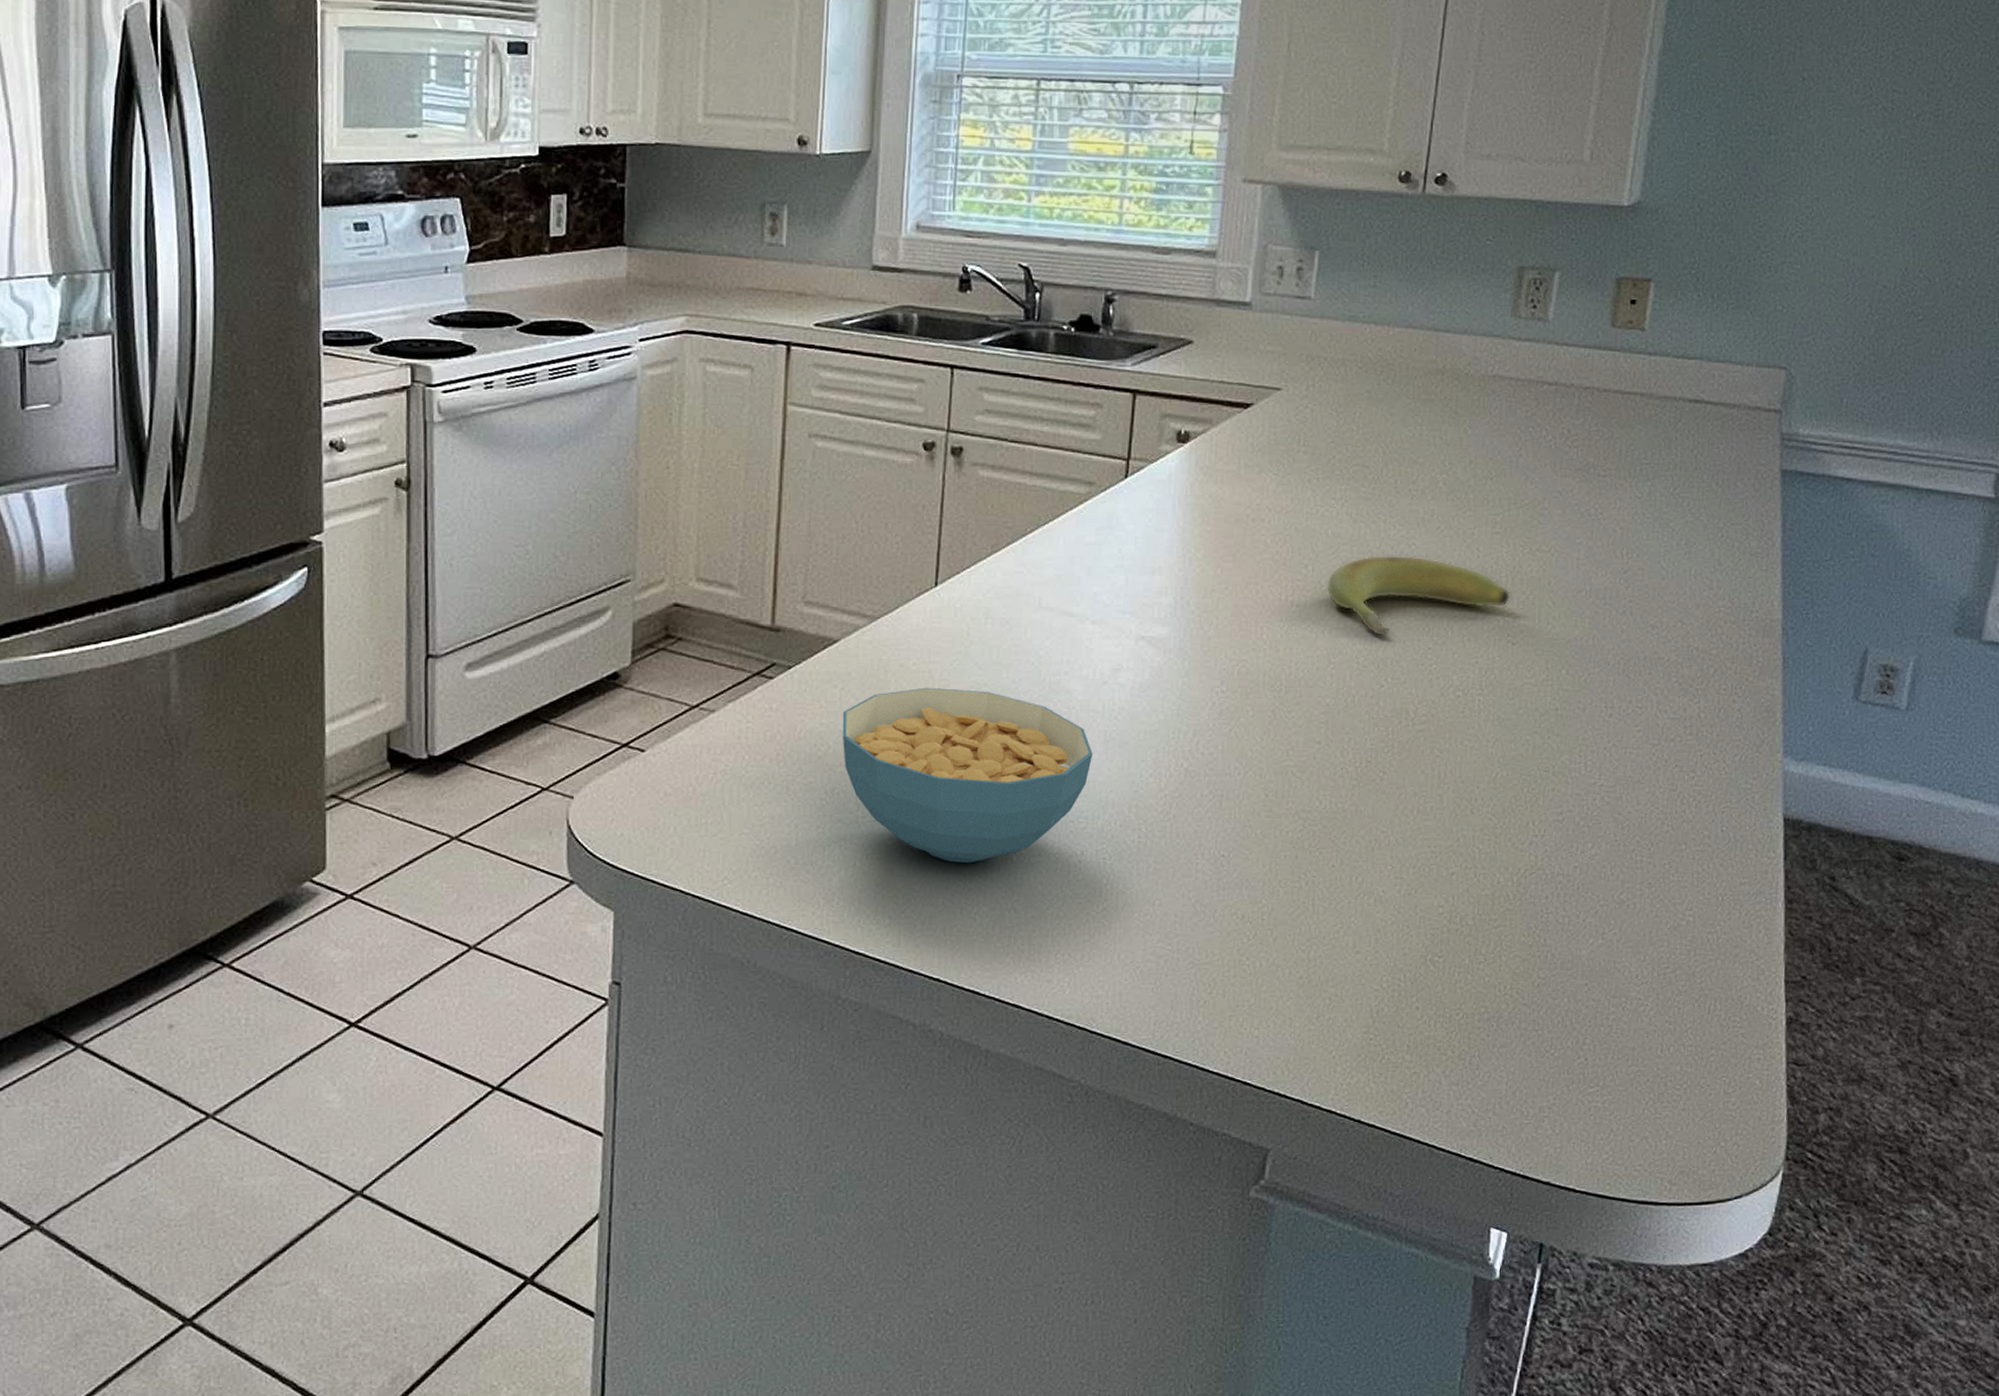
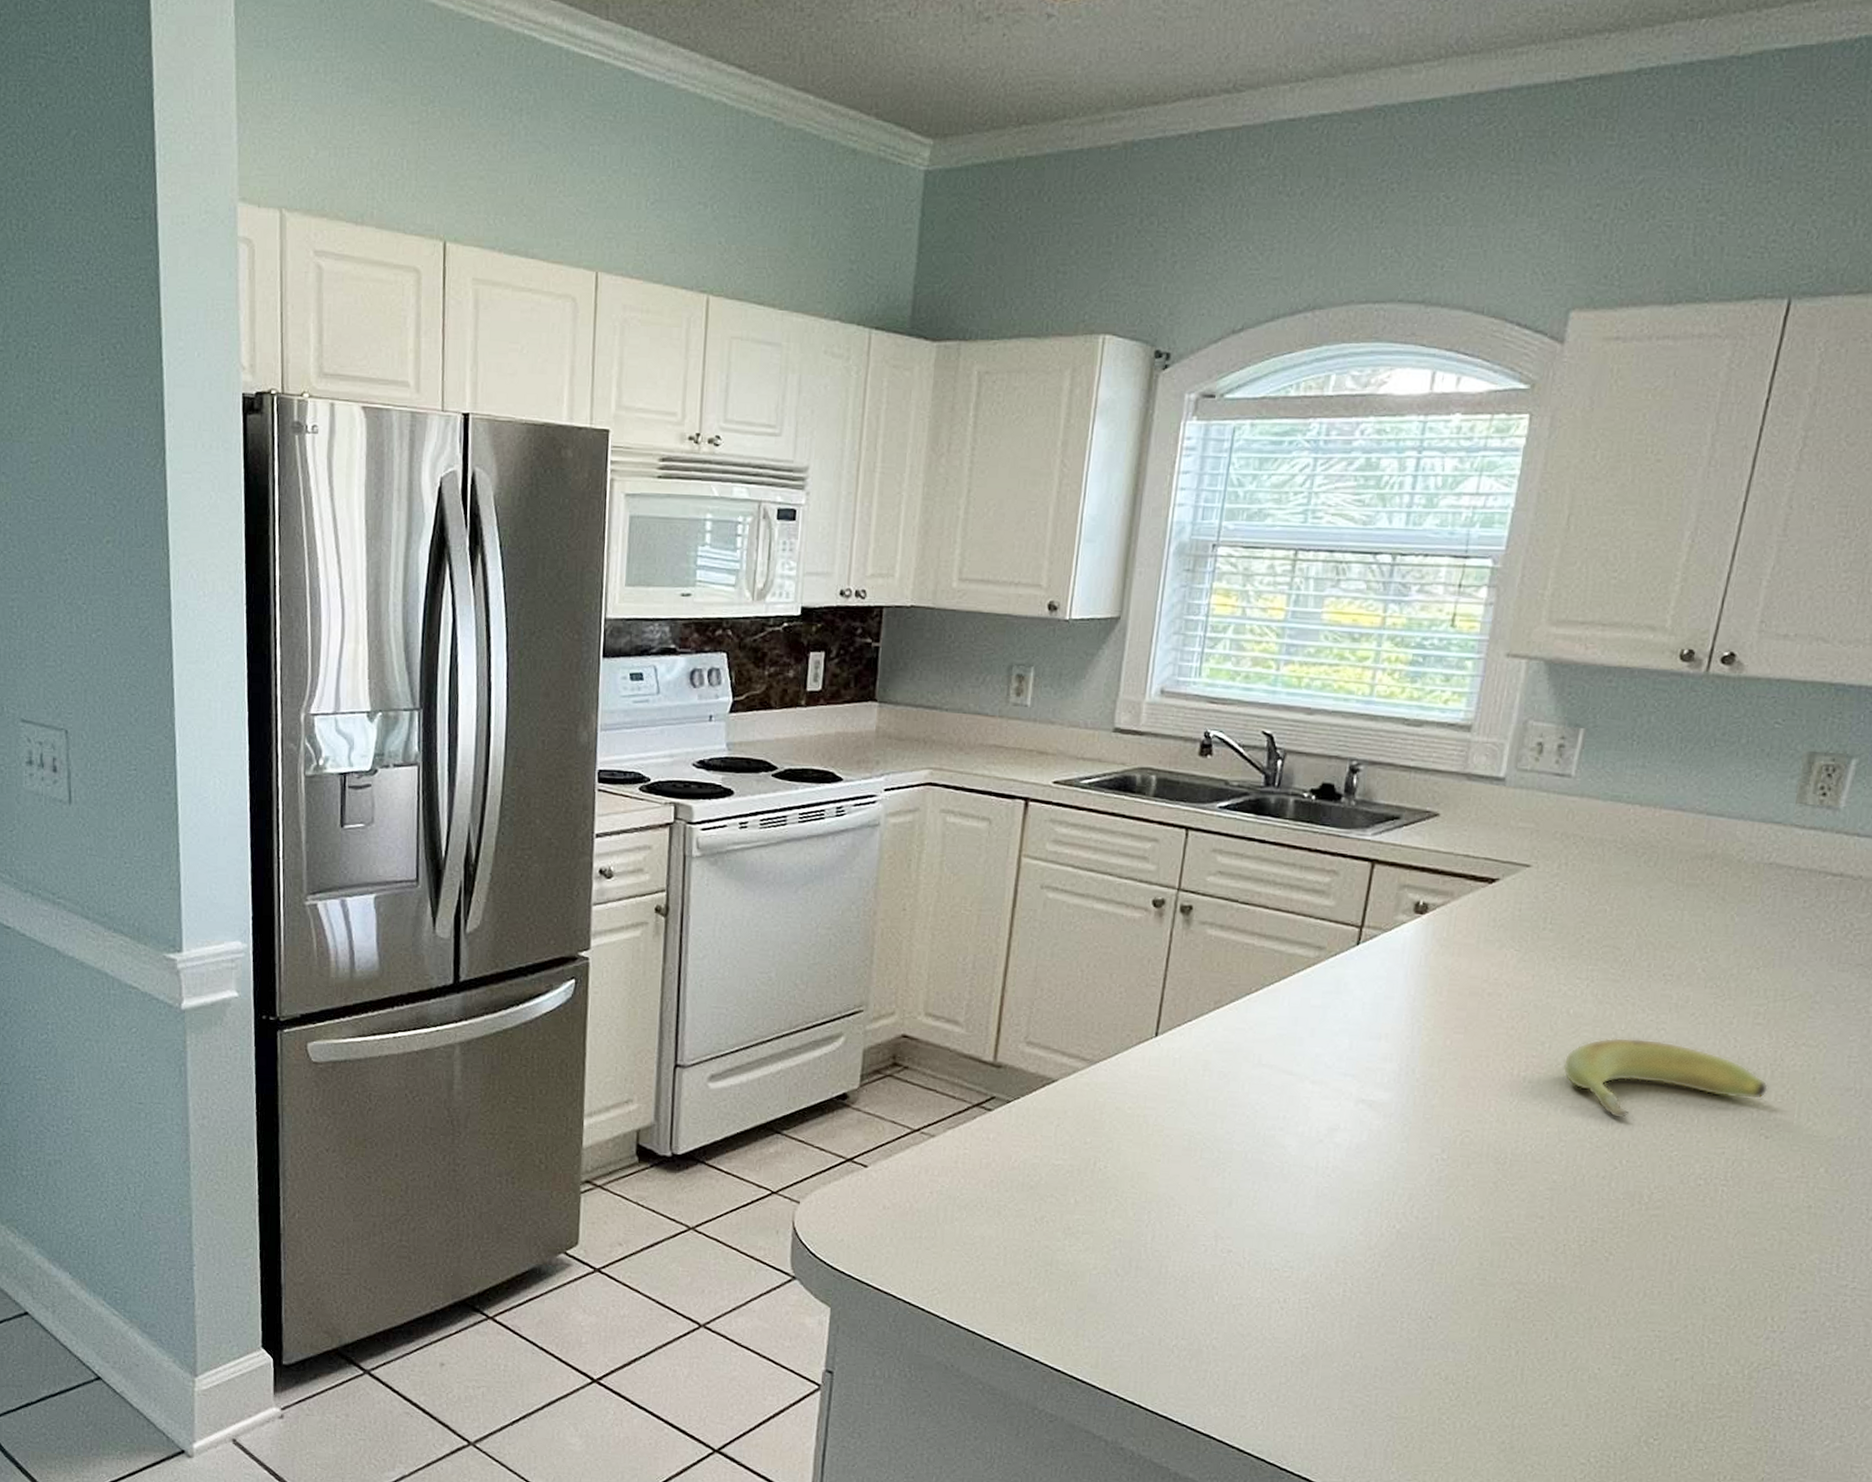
cereal bowl: present [842,687,1092,864] -> none [1054,1130,1303,1299]

